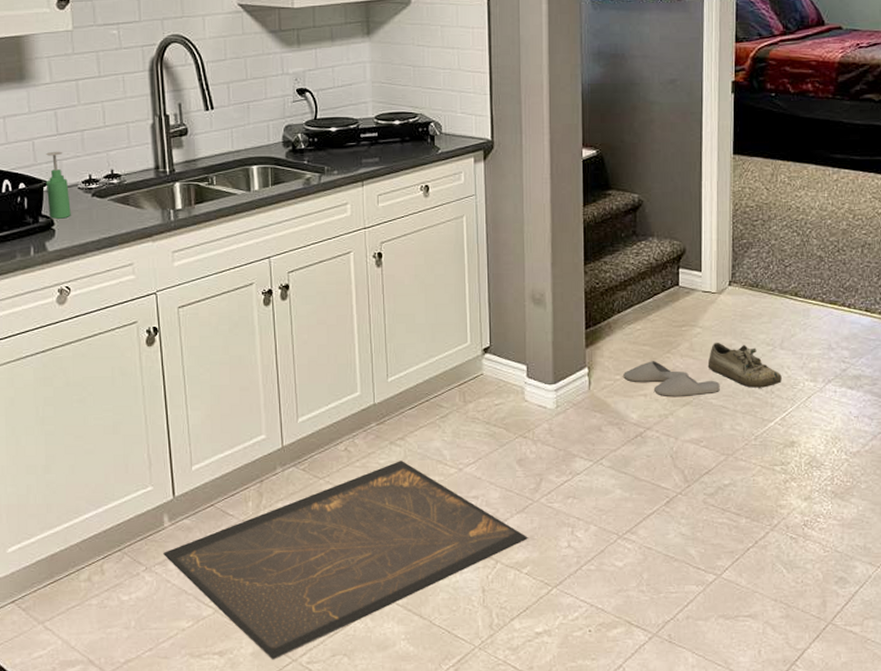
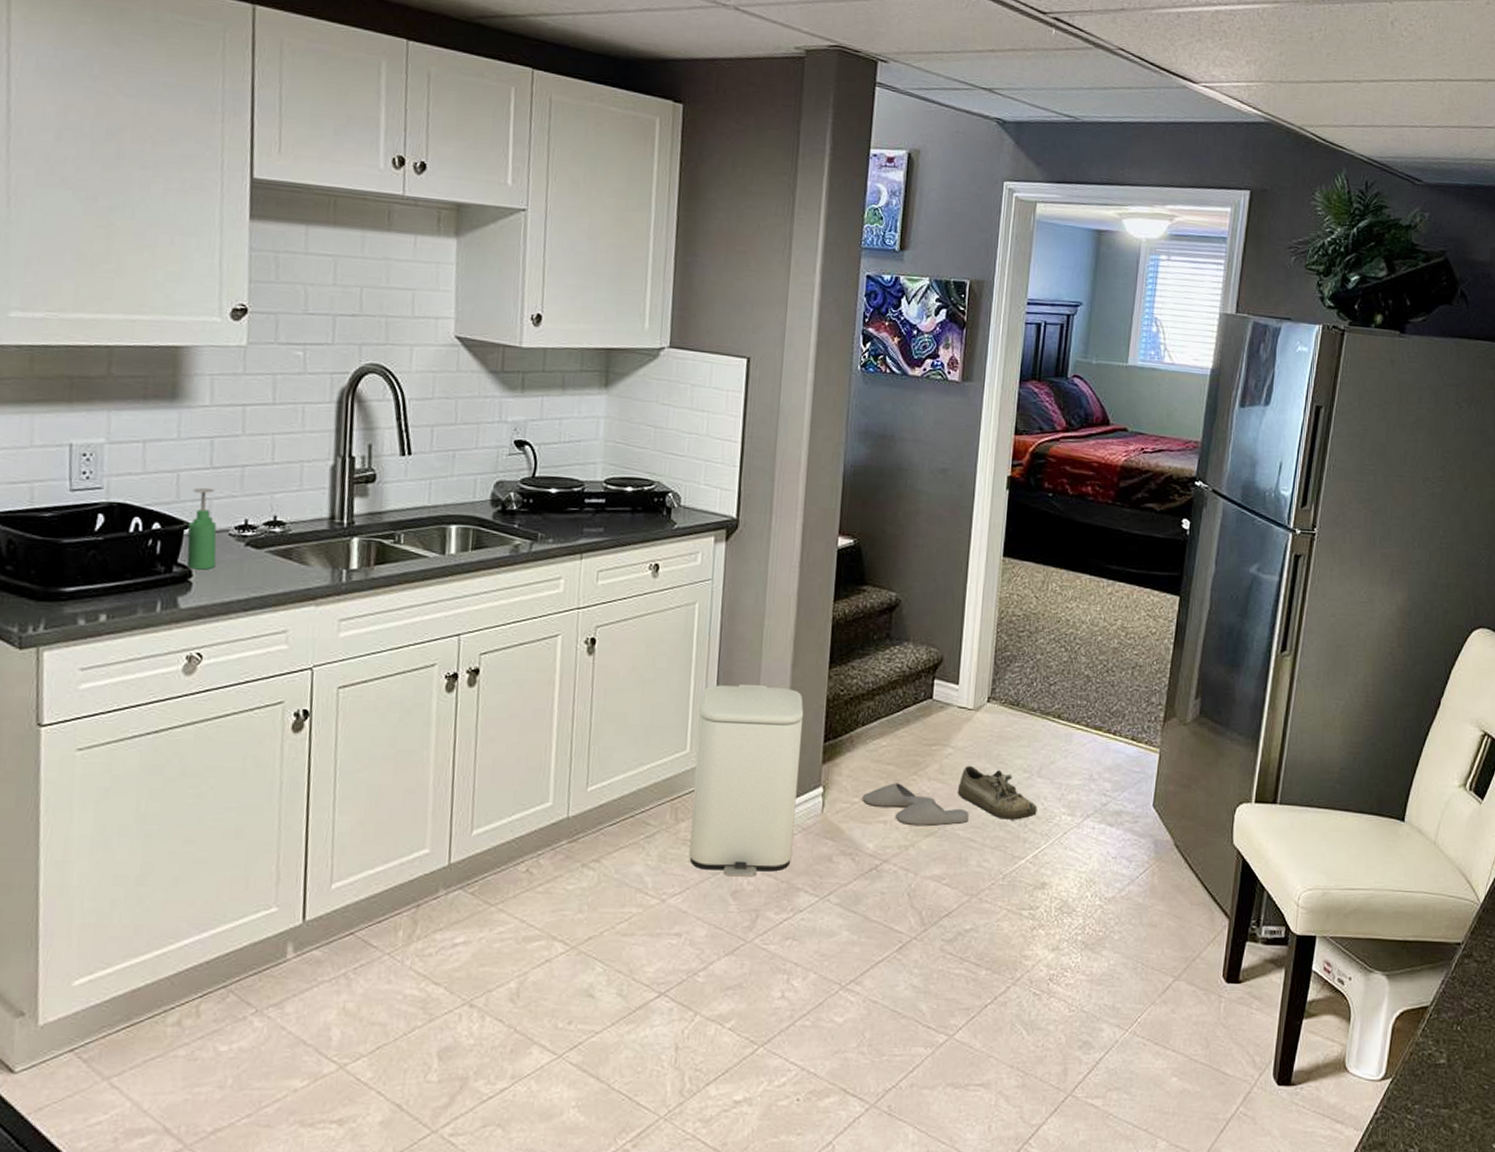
doormat: present [163,461,528,660] -> none [281,887,736,1131]
pedal bin: none [475,283,566,447] -> present [689,683,804,877]

